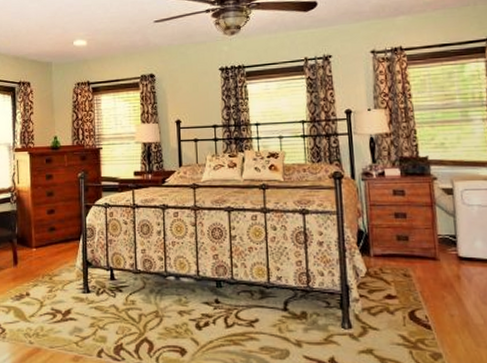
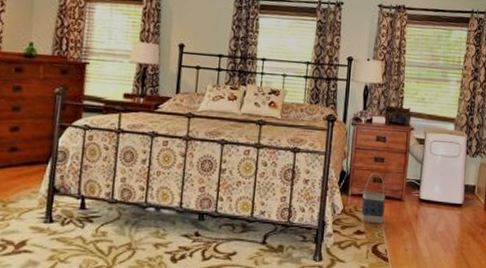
bag: none [387,229,418,287] -> present [361,172,385,224]

